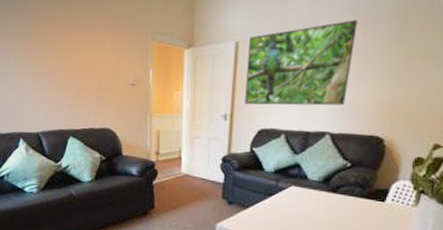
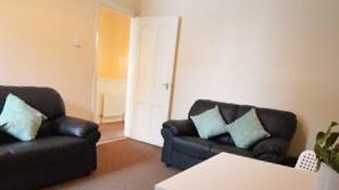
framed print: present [245,20,358,106] -> none [185,10,281,84]

